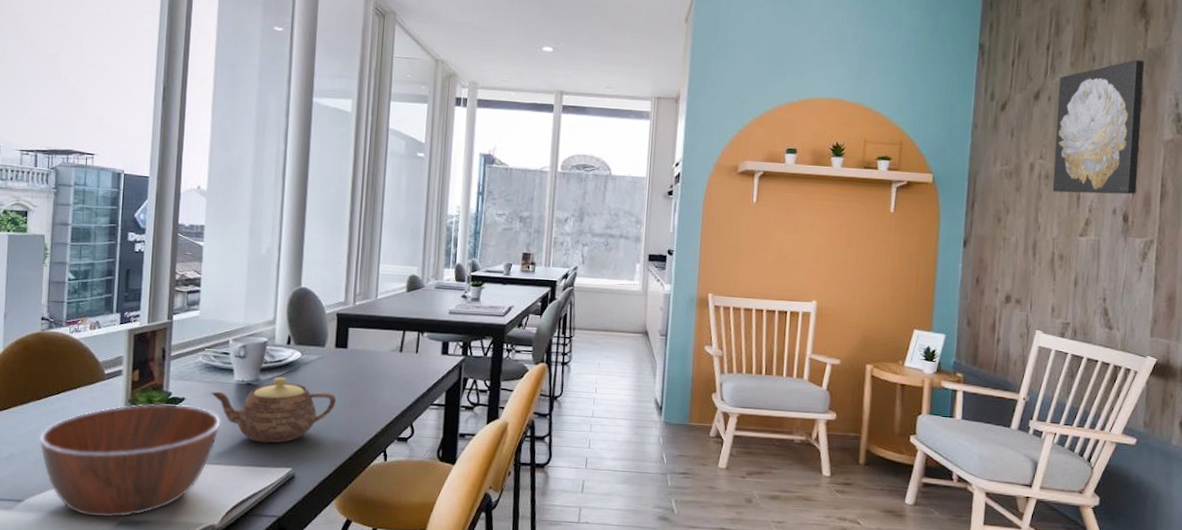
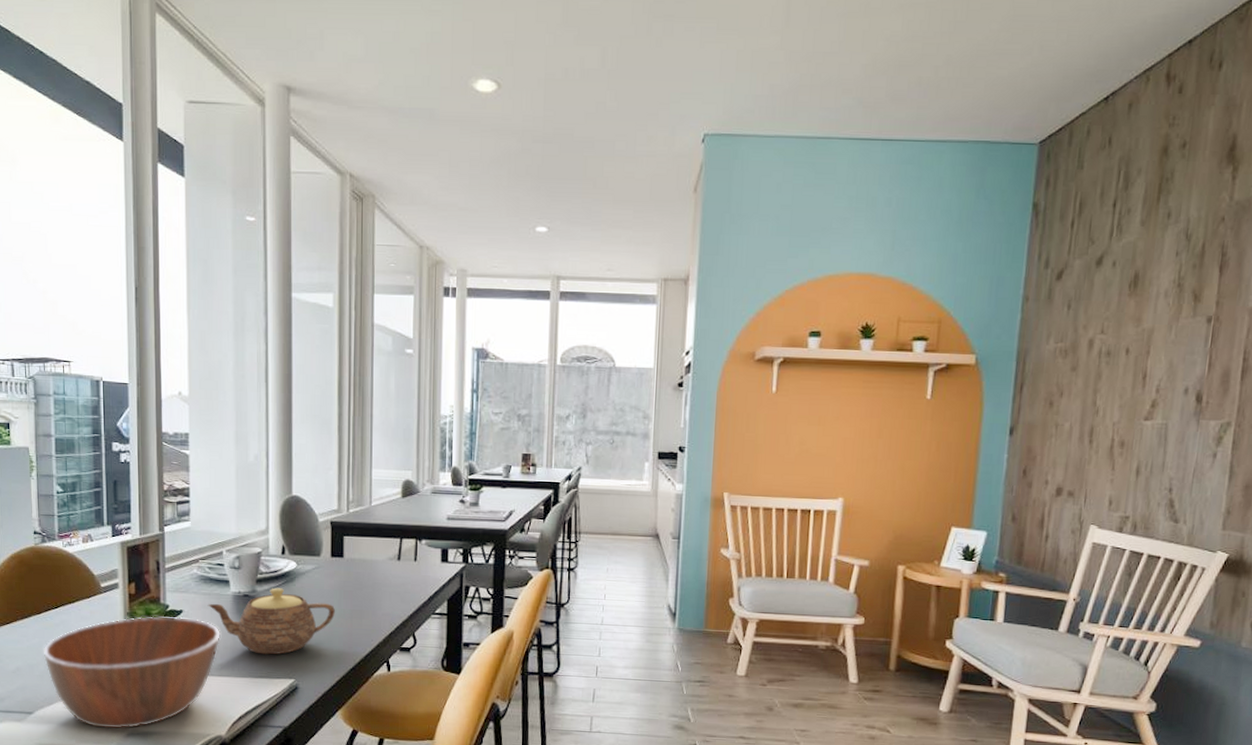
wall art: present [1052,59,1145,195] -> none [1114,214,1230,372]

